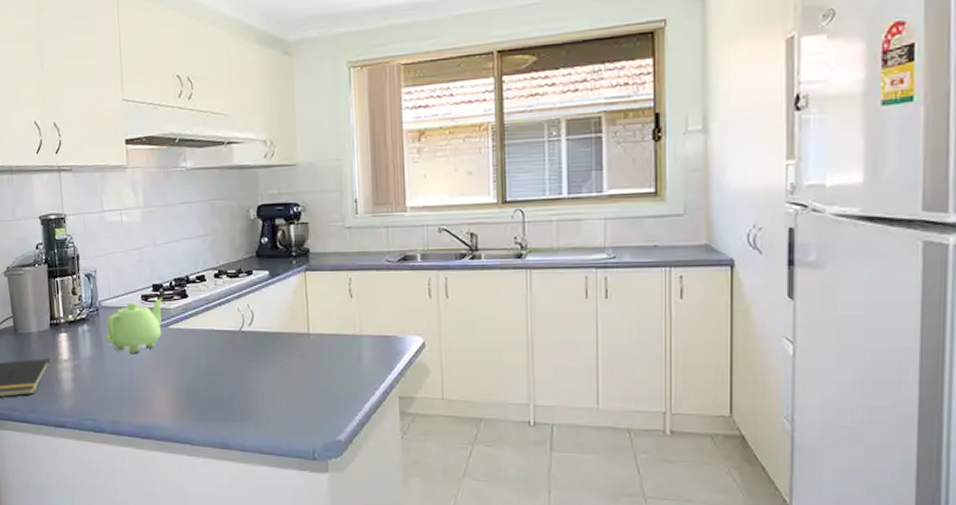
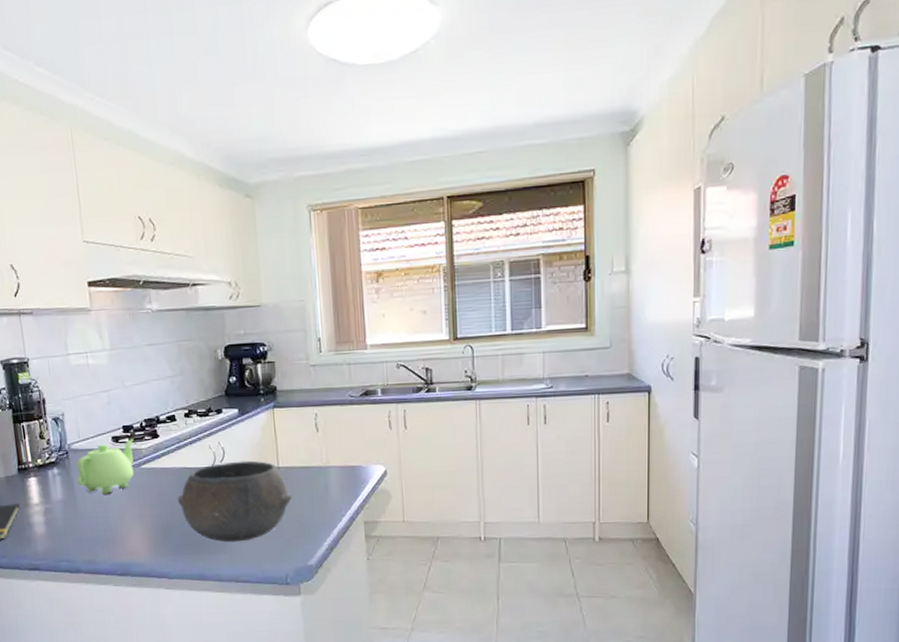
bowl: none [203,325,322,411] -> present [177,460,292,543]

